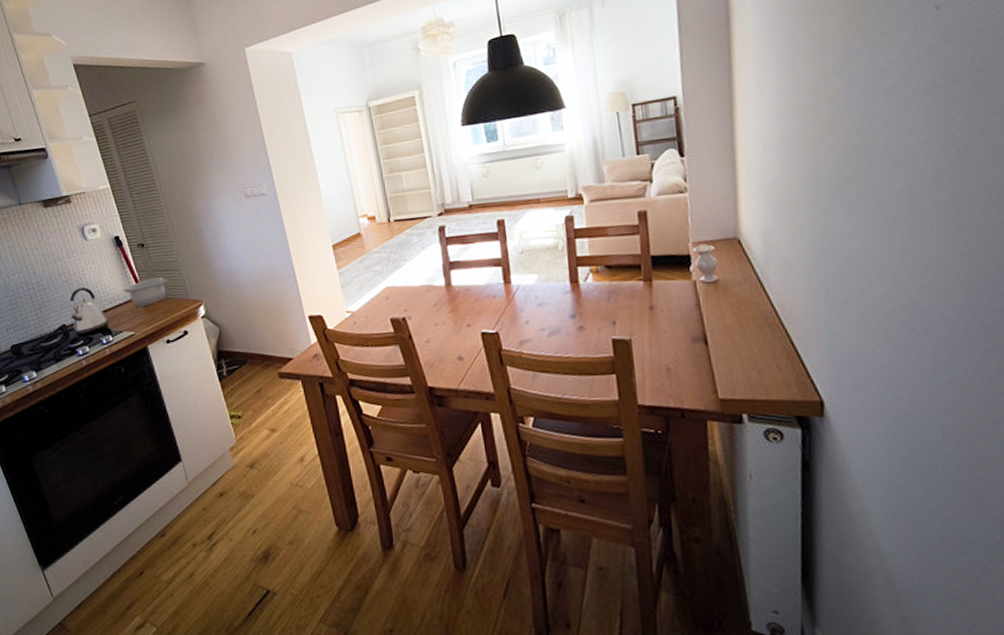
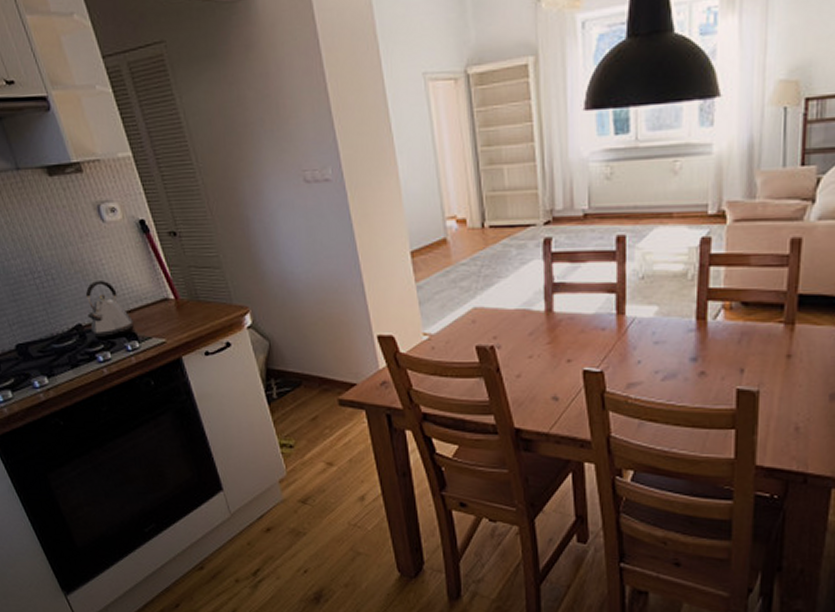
cooking pot: present [123,277,168,307] -> none [150,275,206,310]

